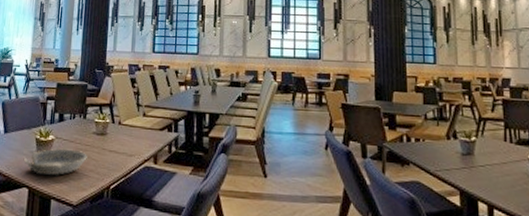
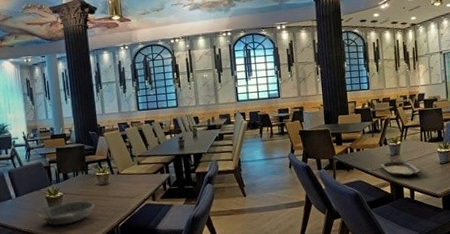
serving tray: none [446,160,506,188] -> present [380,159,422,178]

